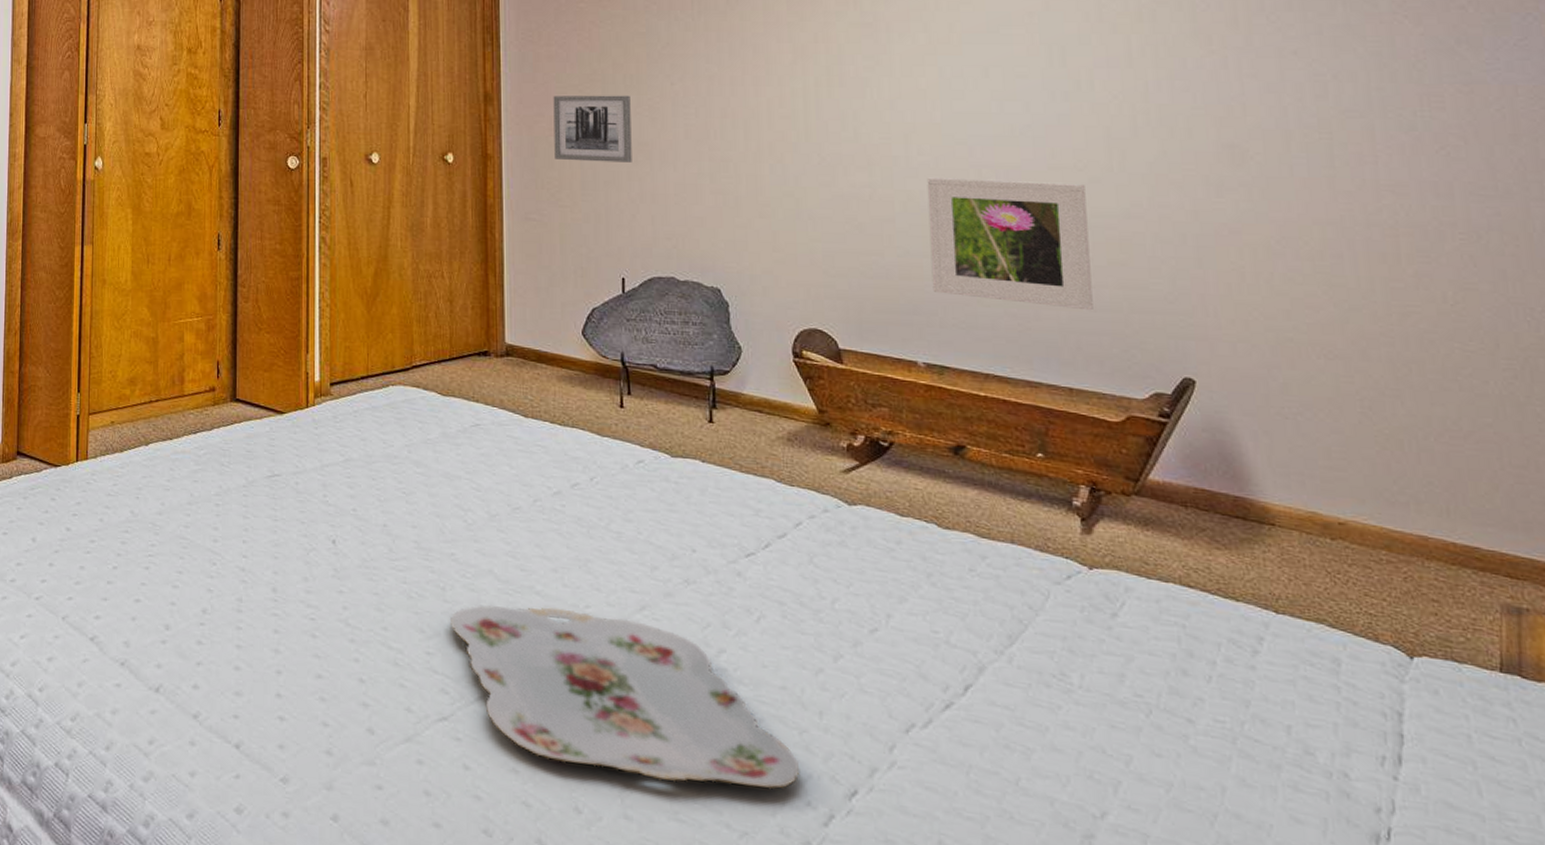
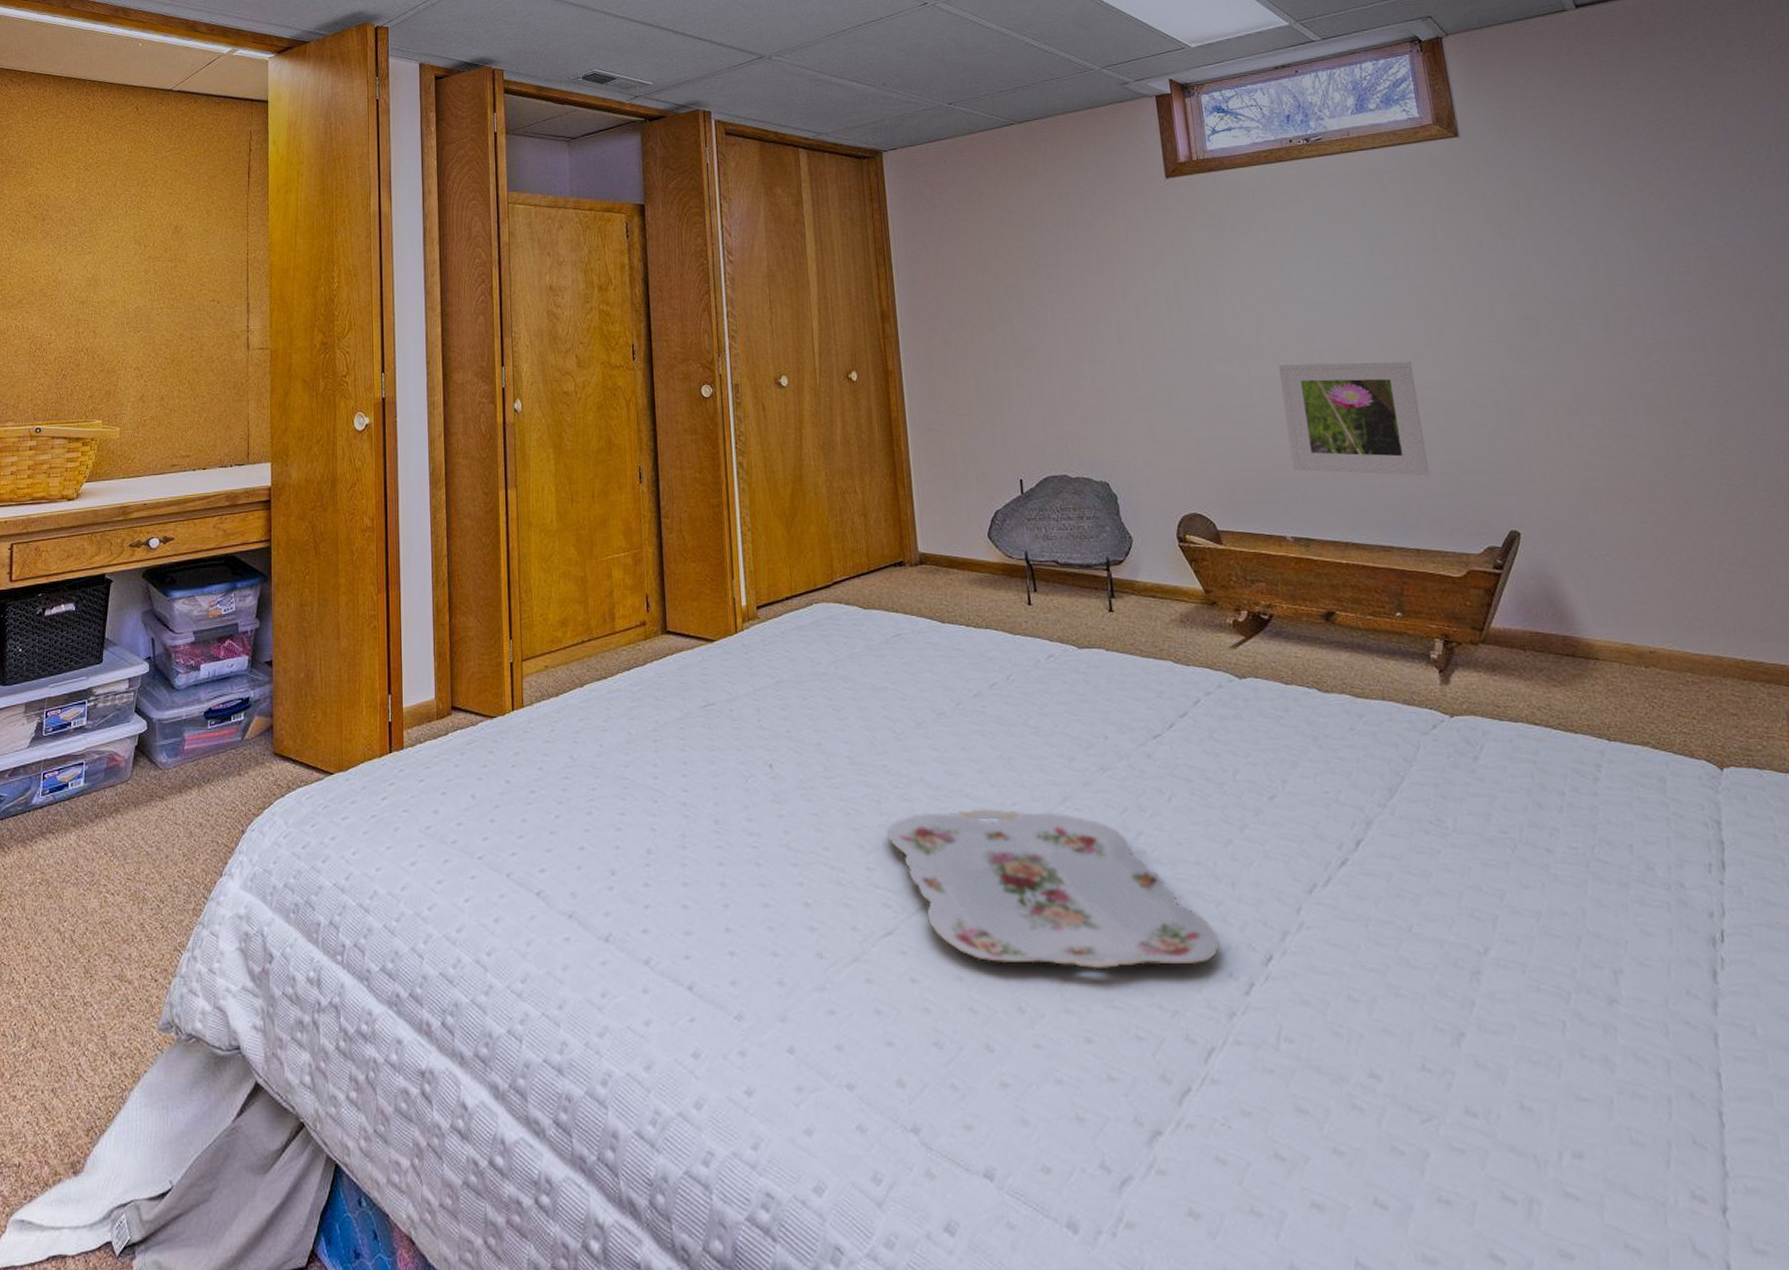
wall art: present [553,95,632,163] -> none [944,305,1020,371]

